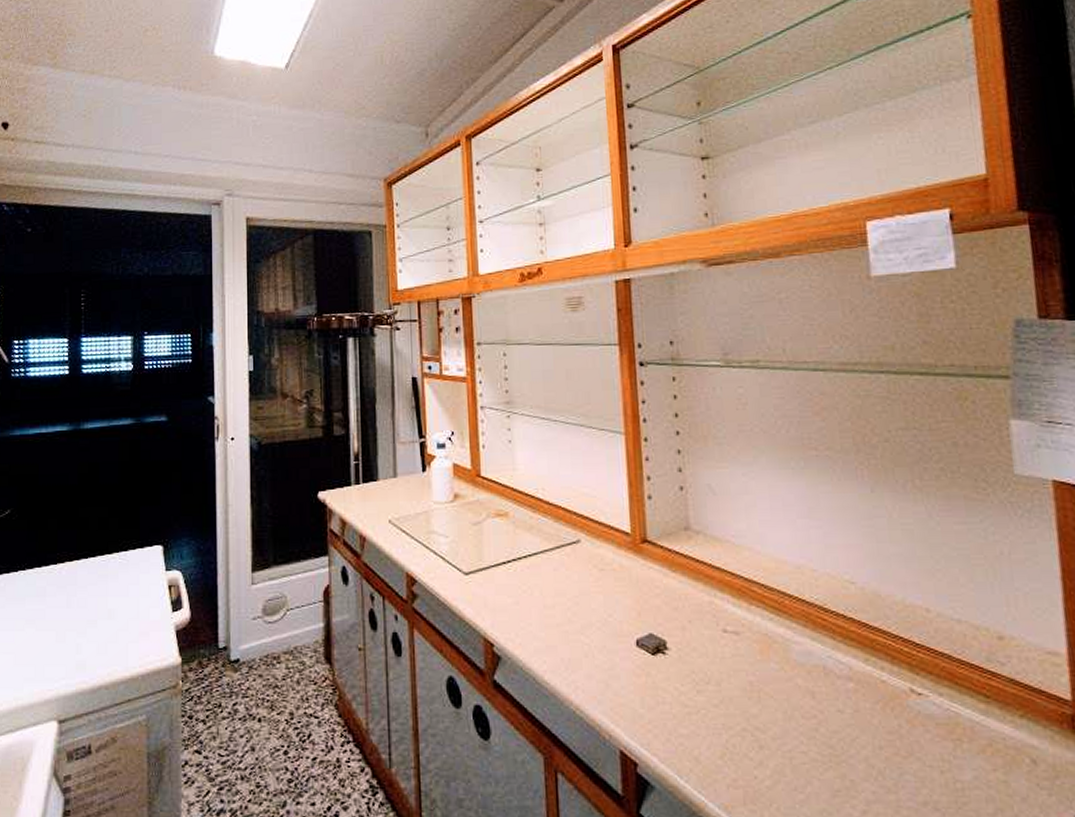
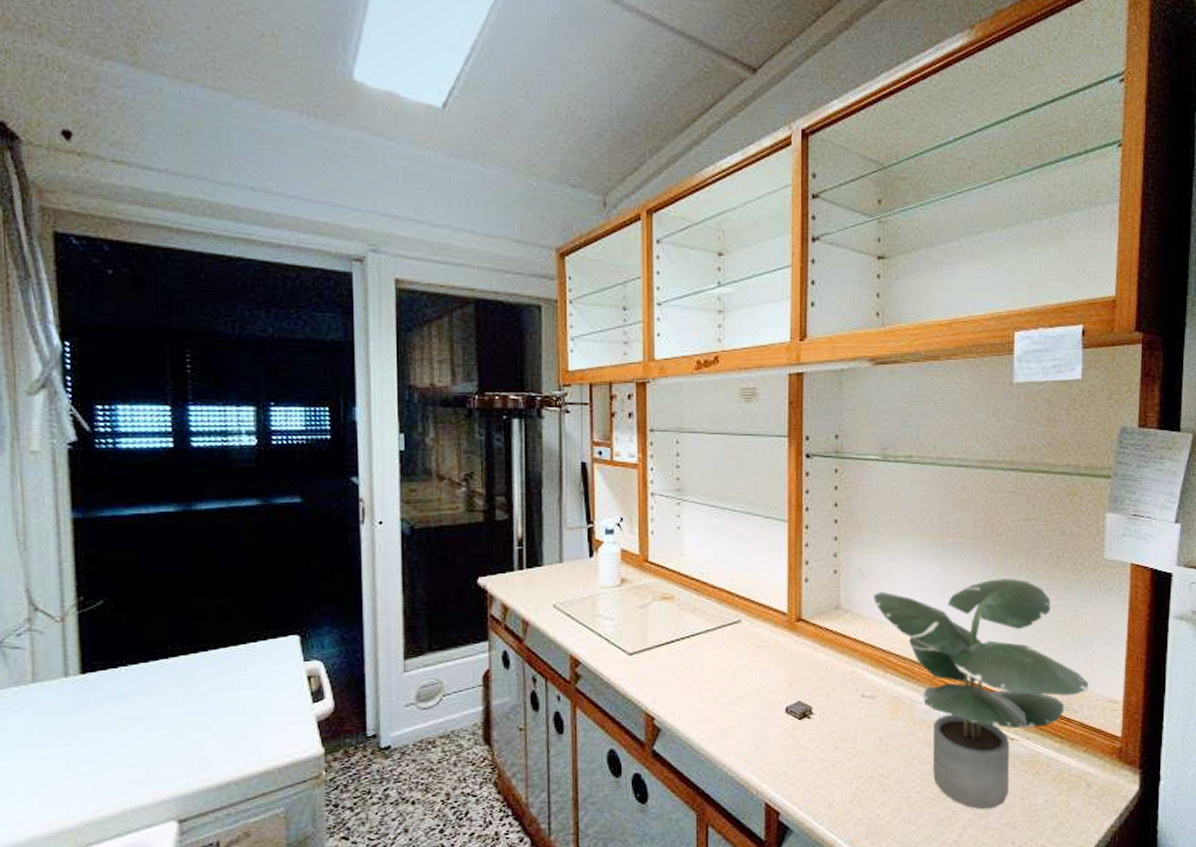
potted plant: none [728,497,1016,782] -> present [874,578,1088,810]

